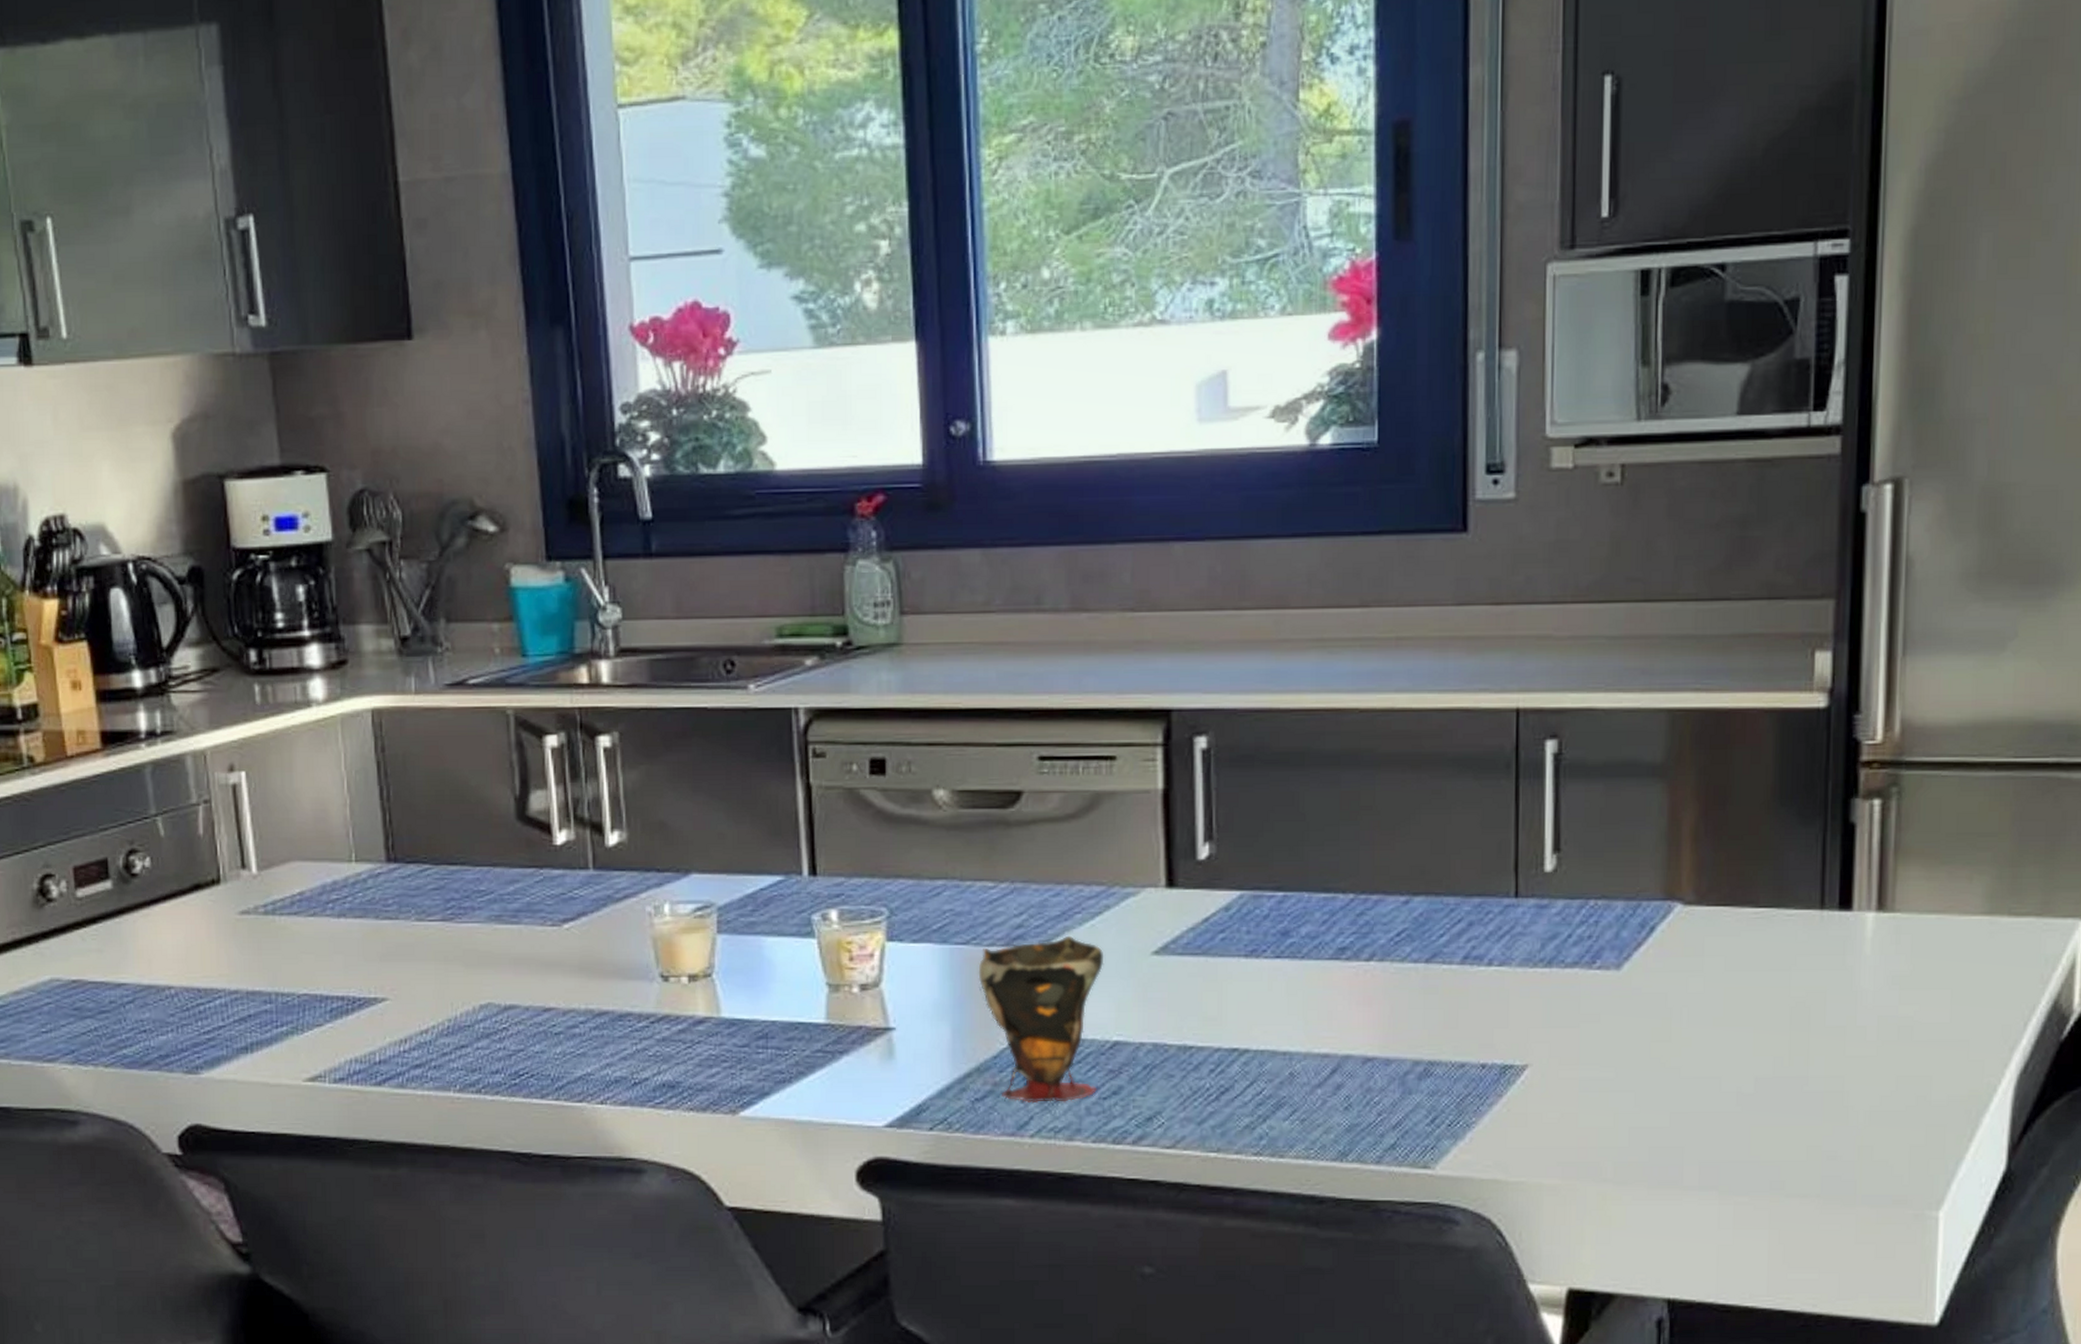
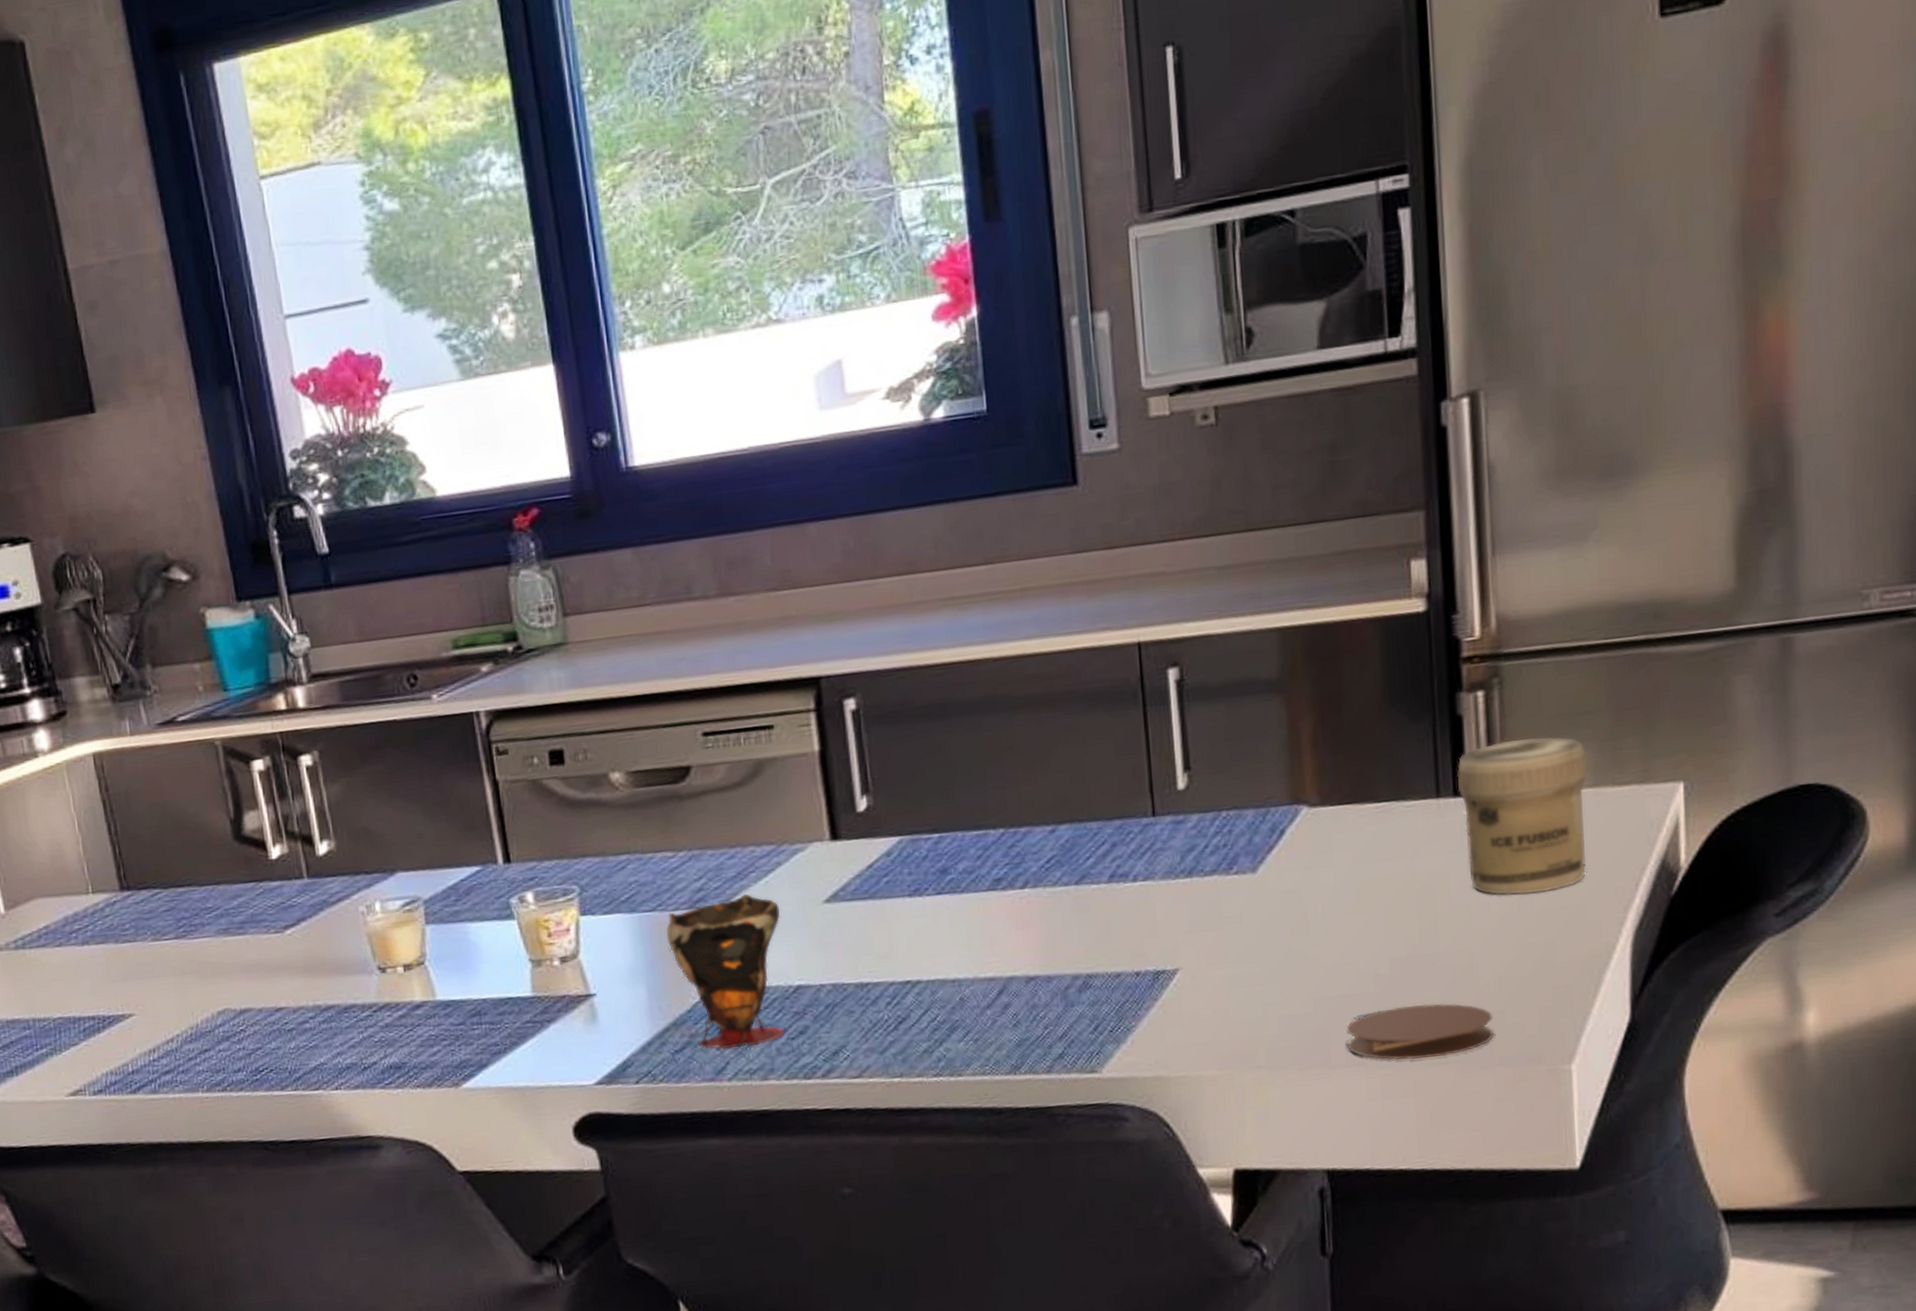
coaster: none [1702,1130,1860,1189] -> present [1346,1003,1494,1061]
jar: none [1843,855,1985,1023] -> present [1457,736,1588,895]

